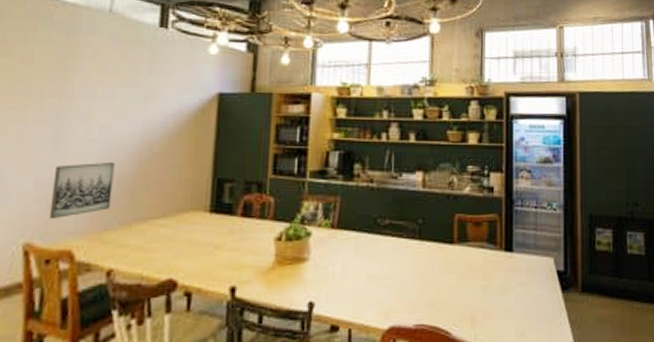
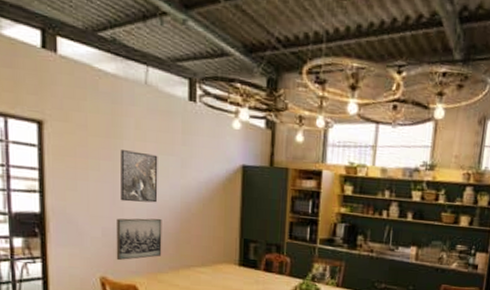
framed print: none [64,84,117,144] -> present [120,150,158,203]

